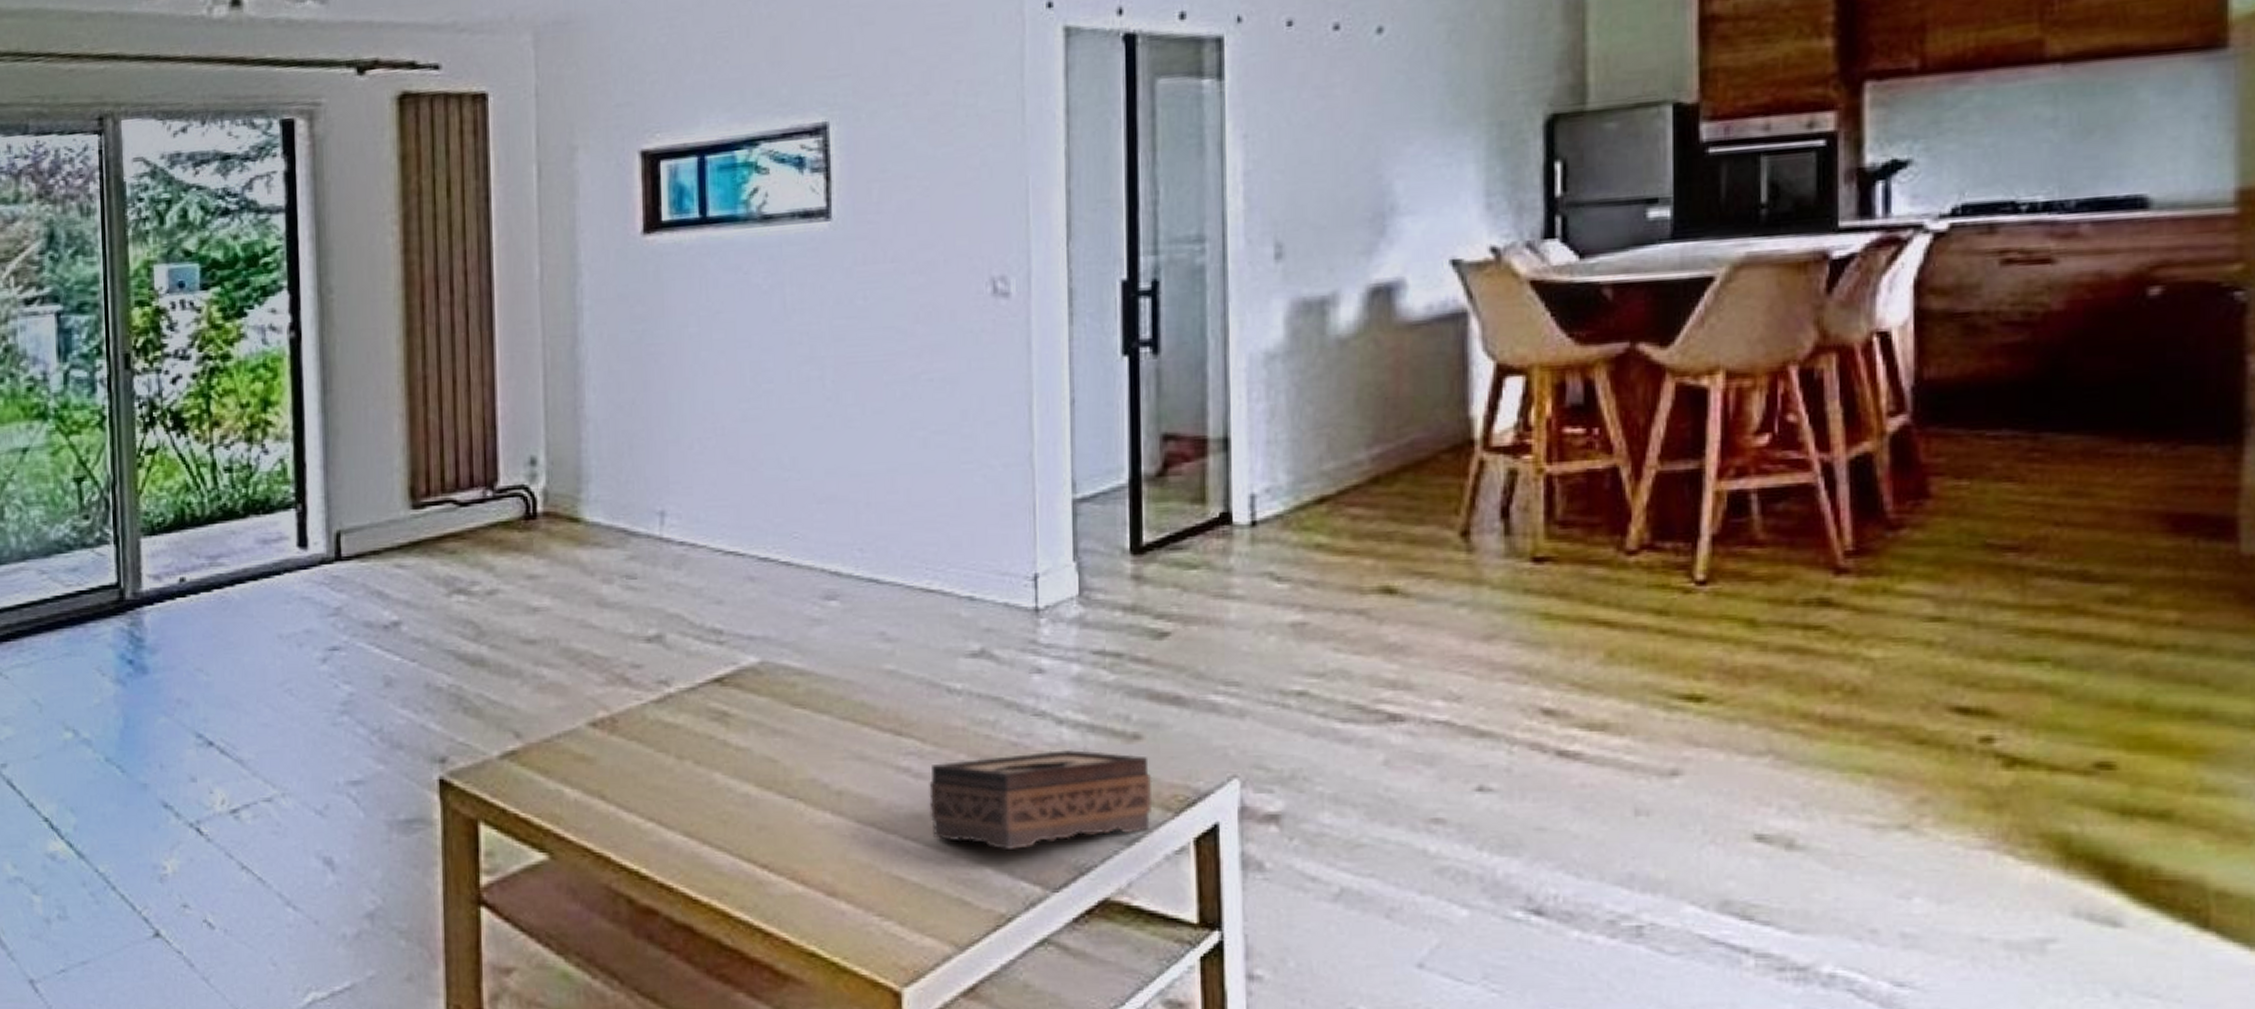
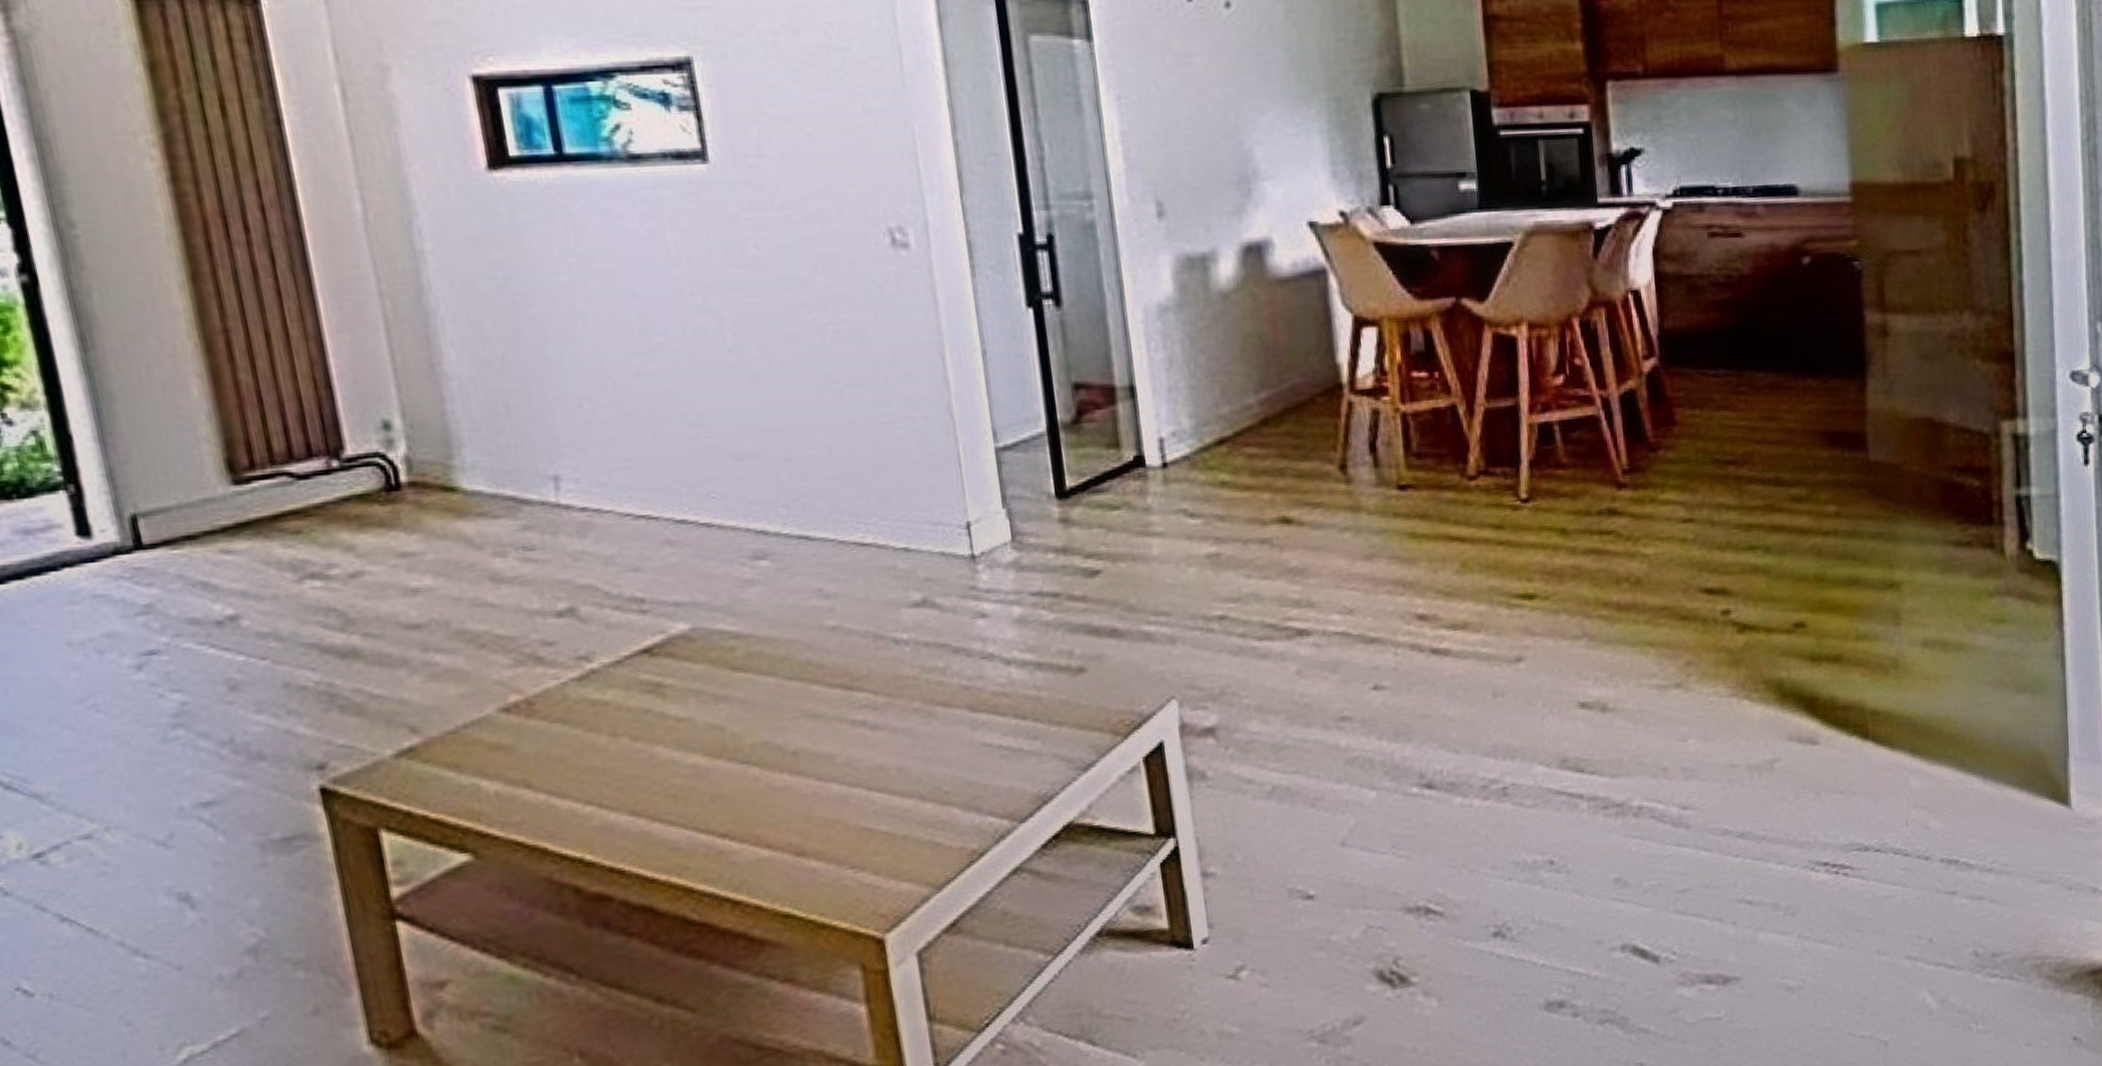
tissue box: present [929,750,1152,851] -> none [886,686,1103,790]

